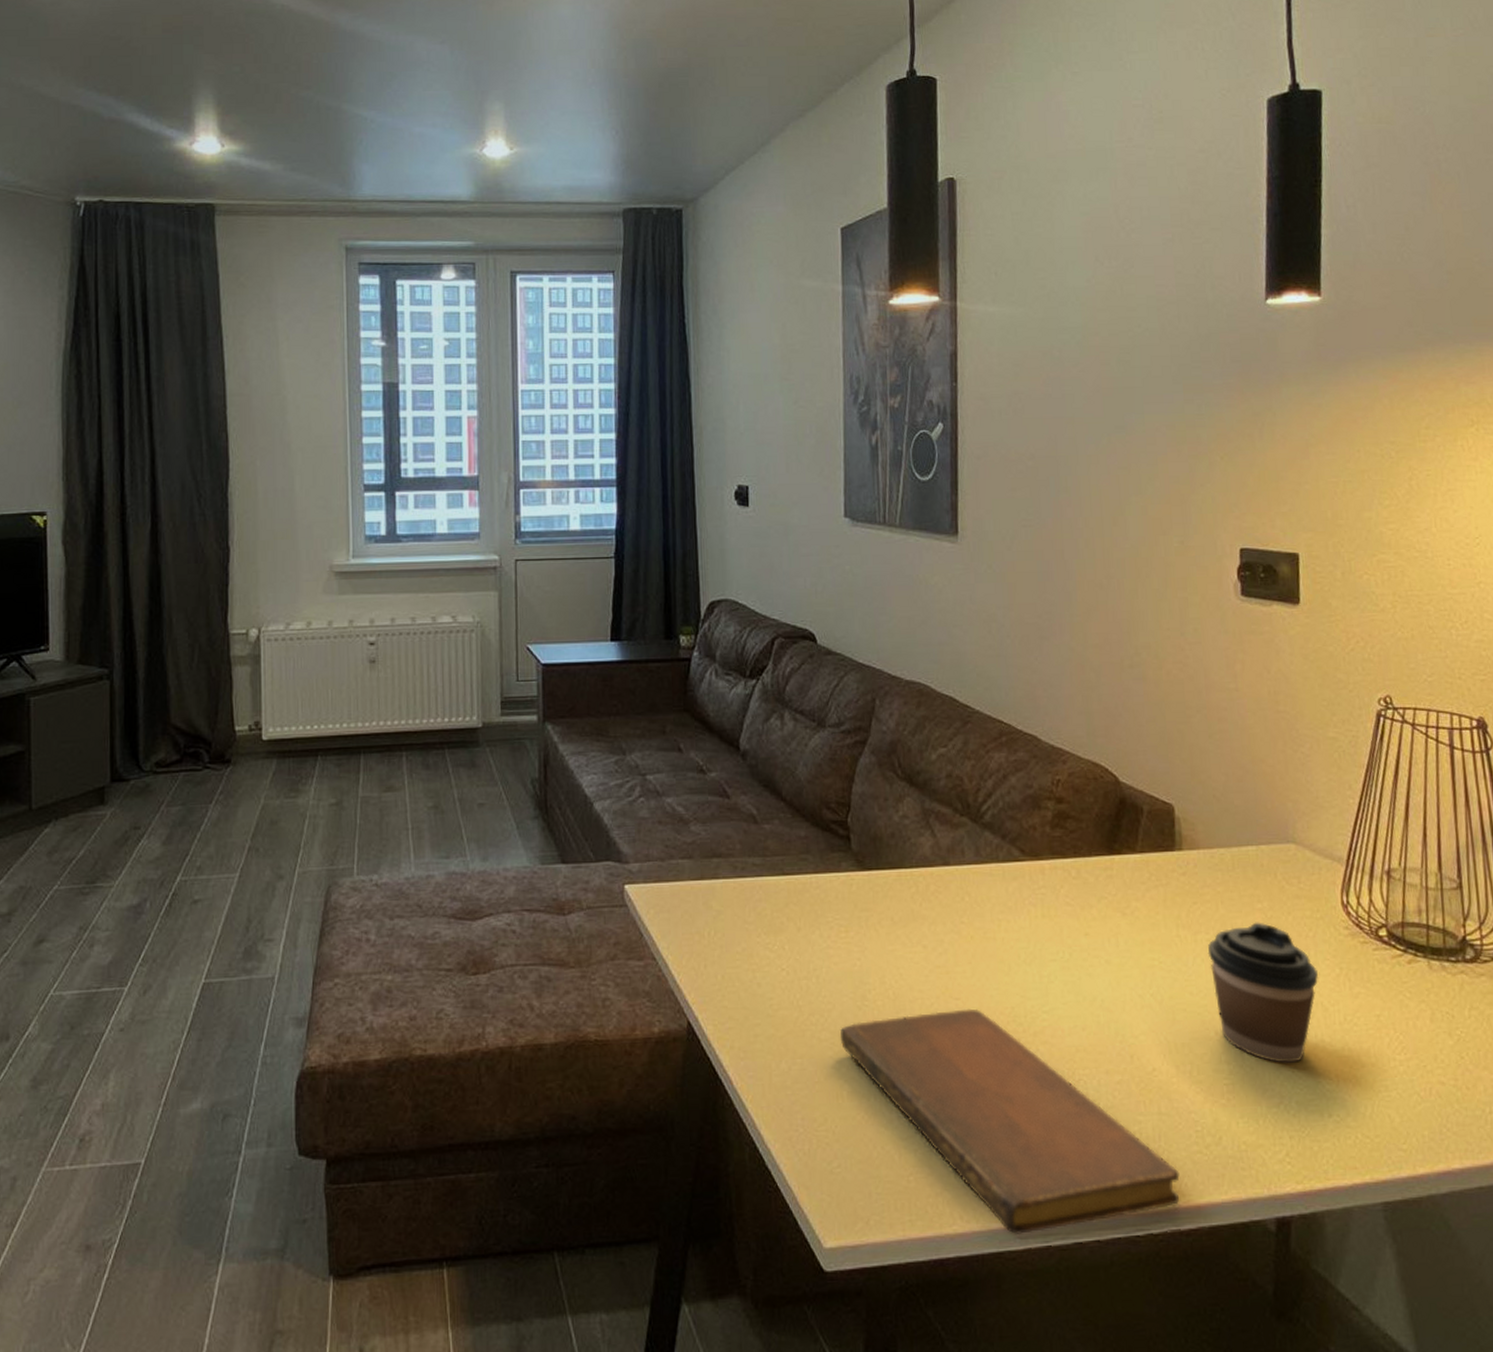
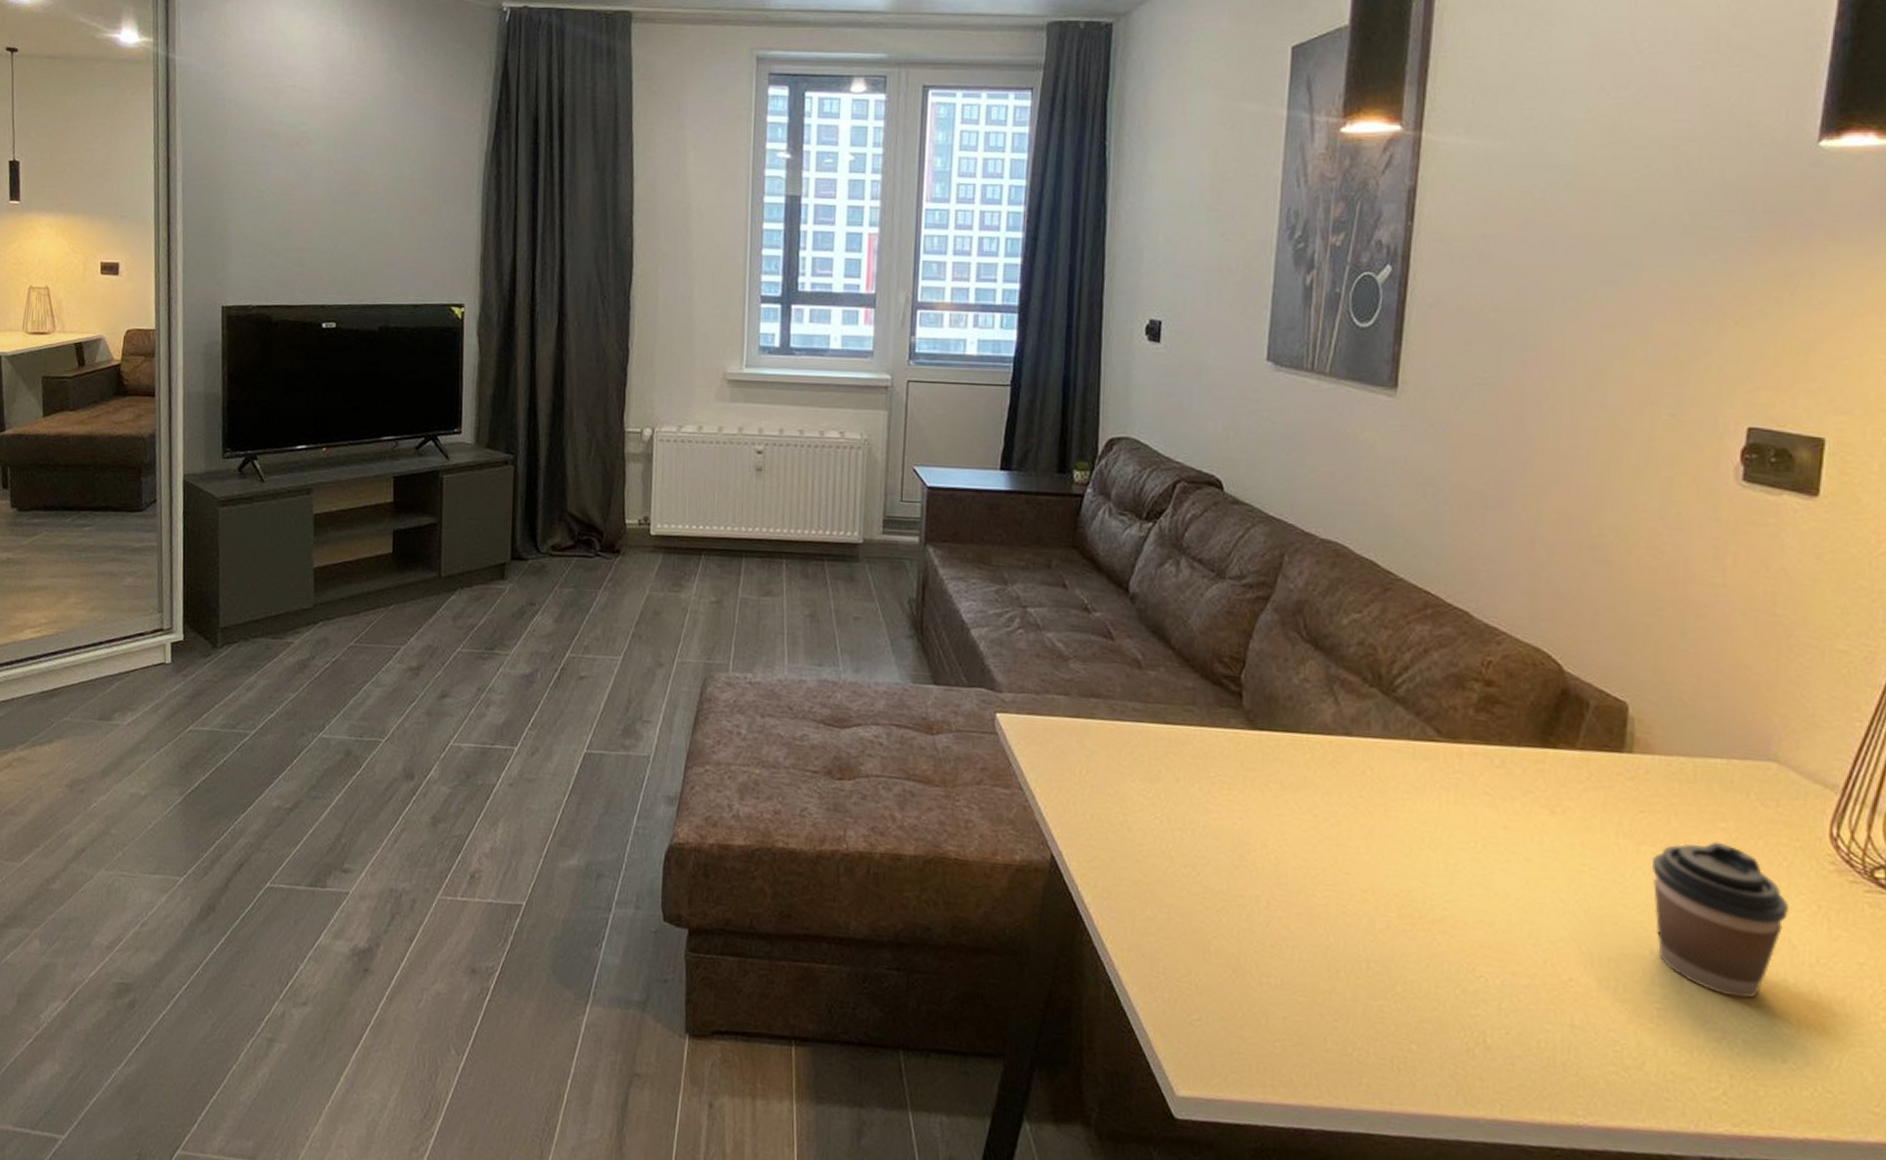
notebook: present [839,1008,1180,1234] -> none [1212,881,1589,1123]

